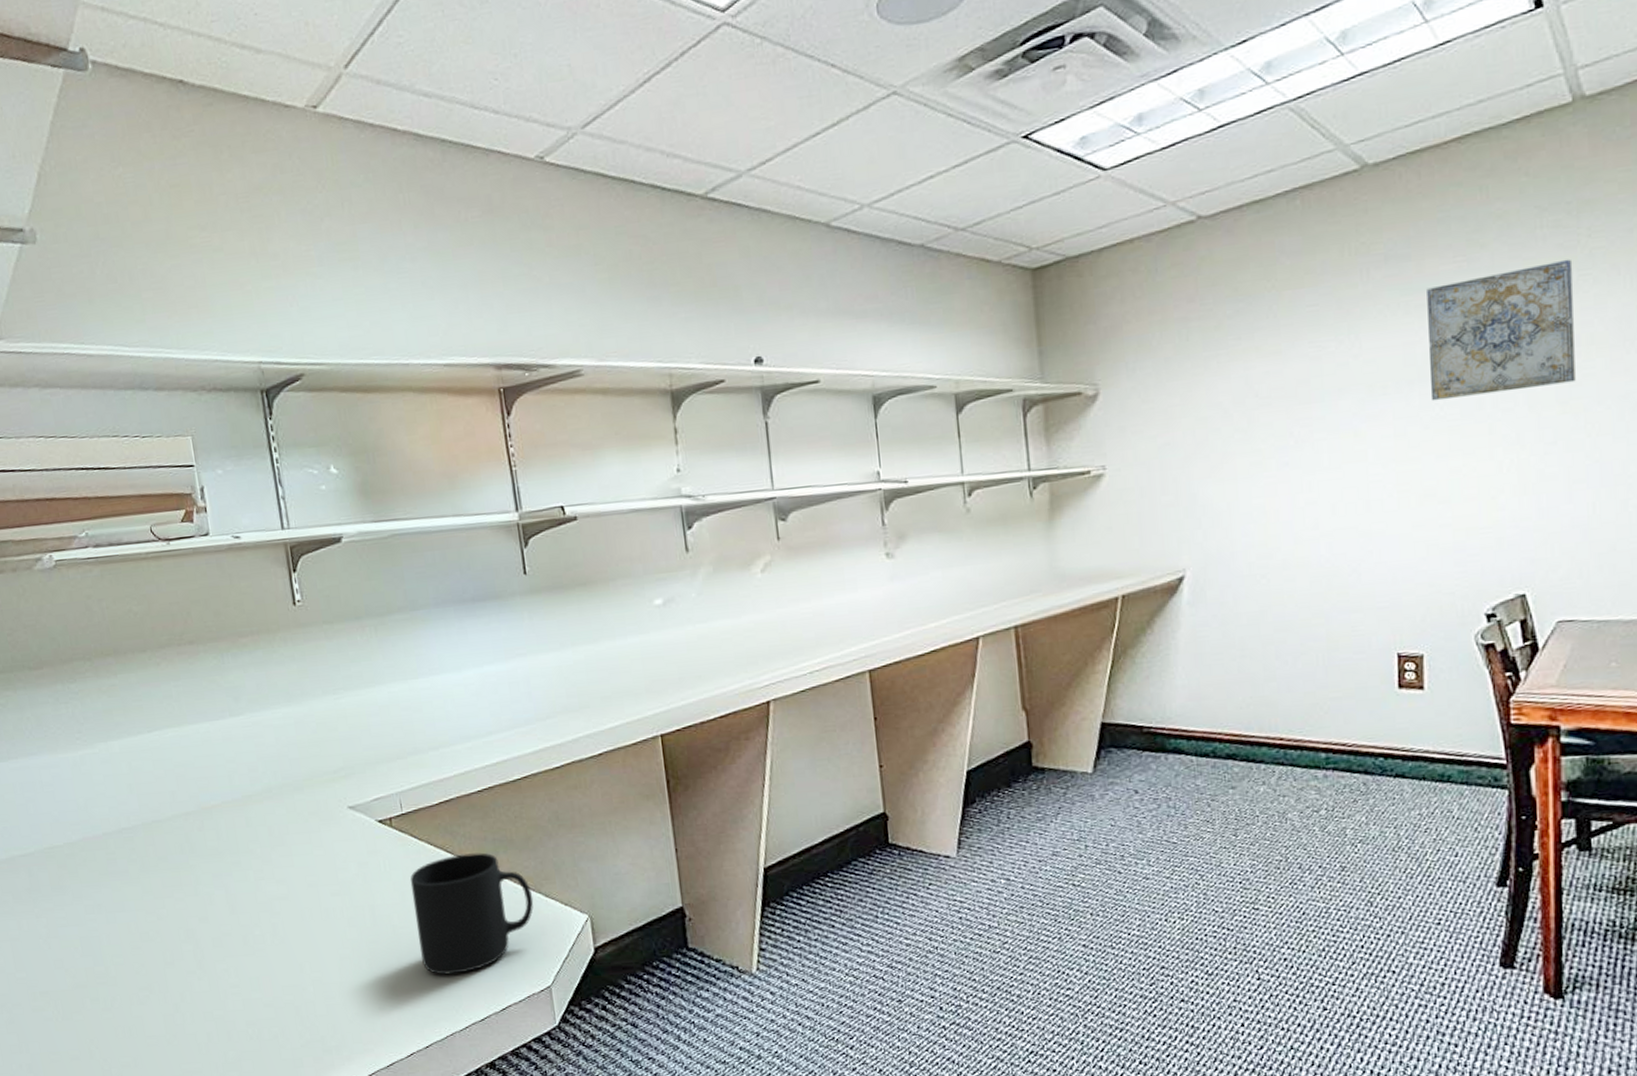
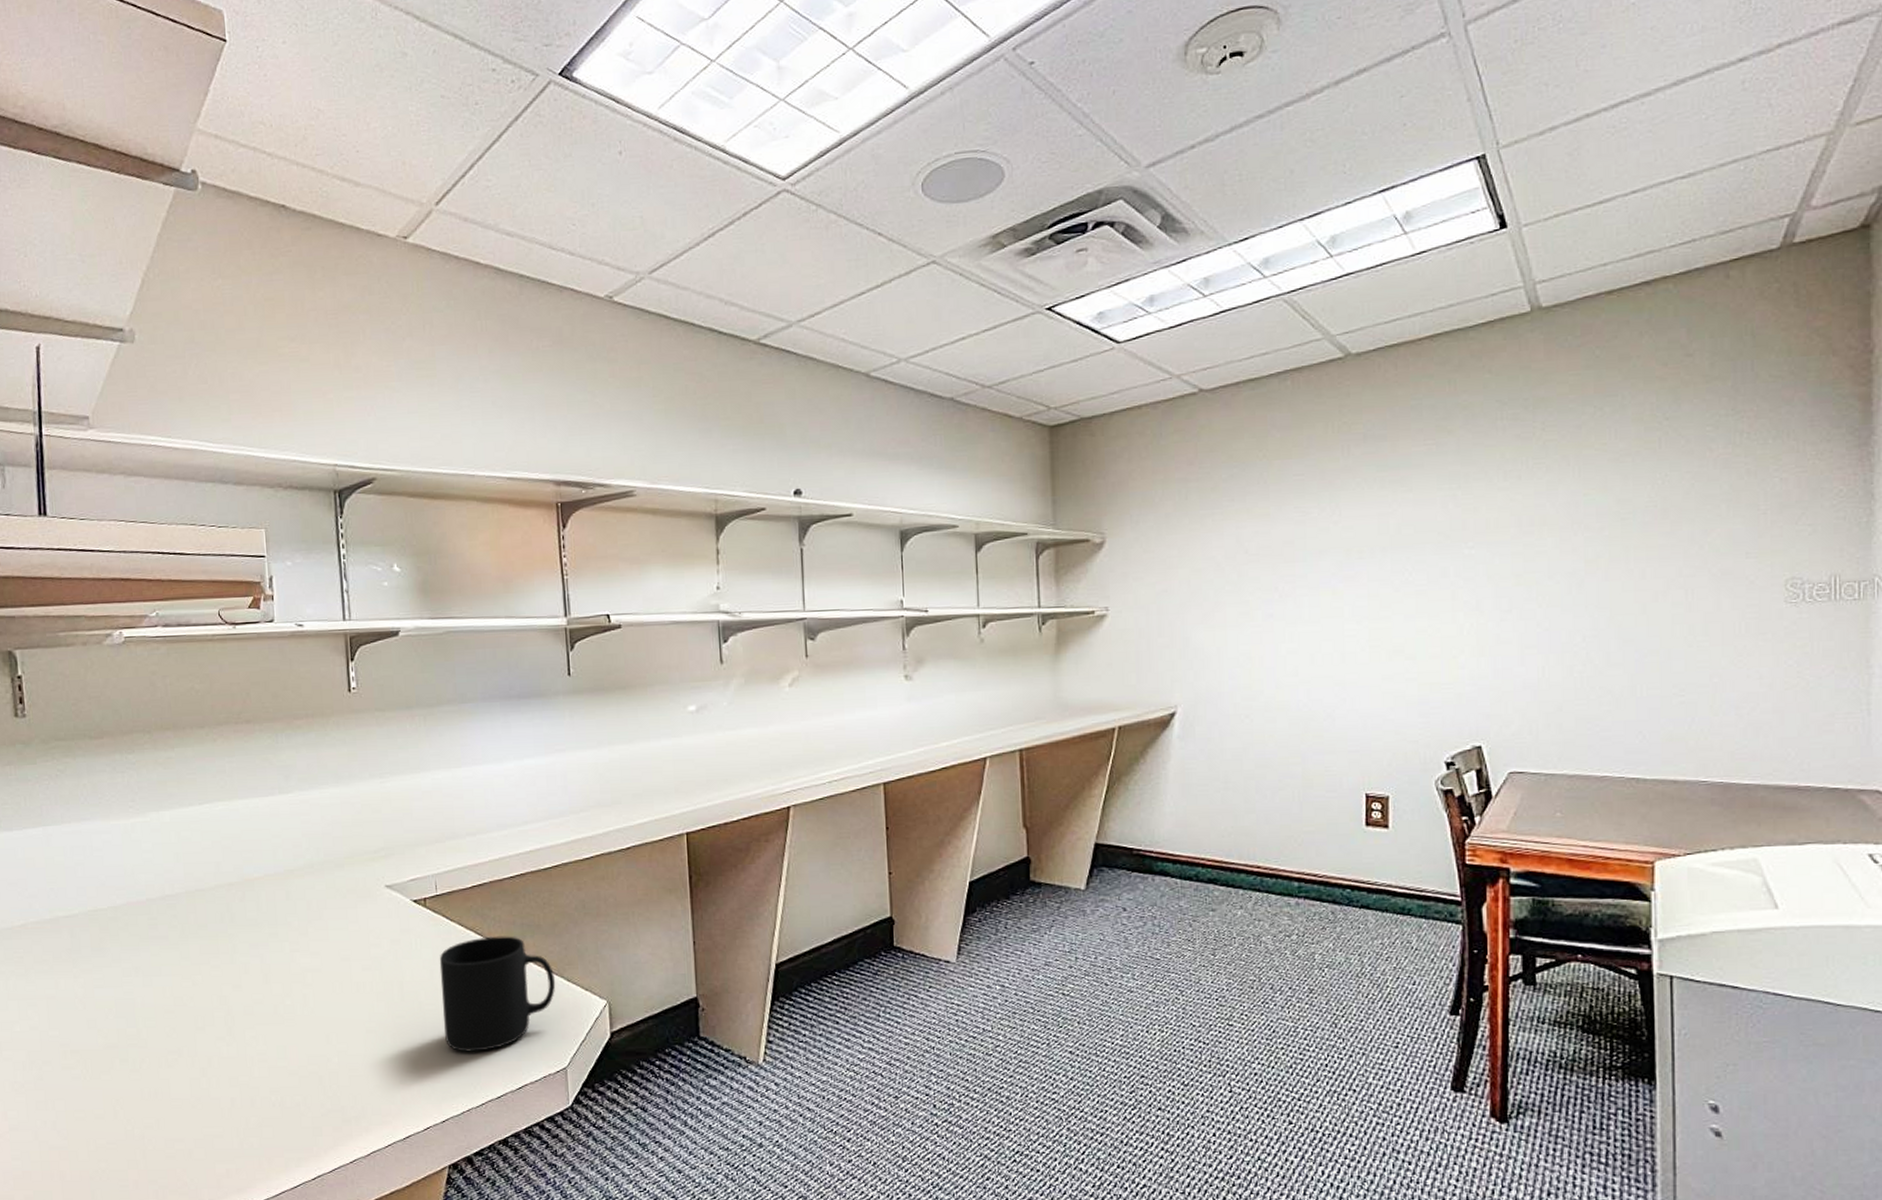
wall art: present [1427,258,1576,402] -> none [1400,448,1529,567]

